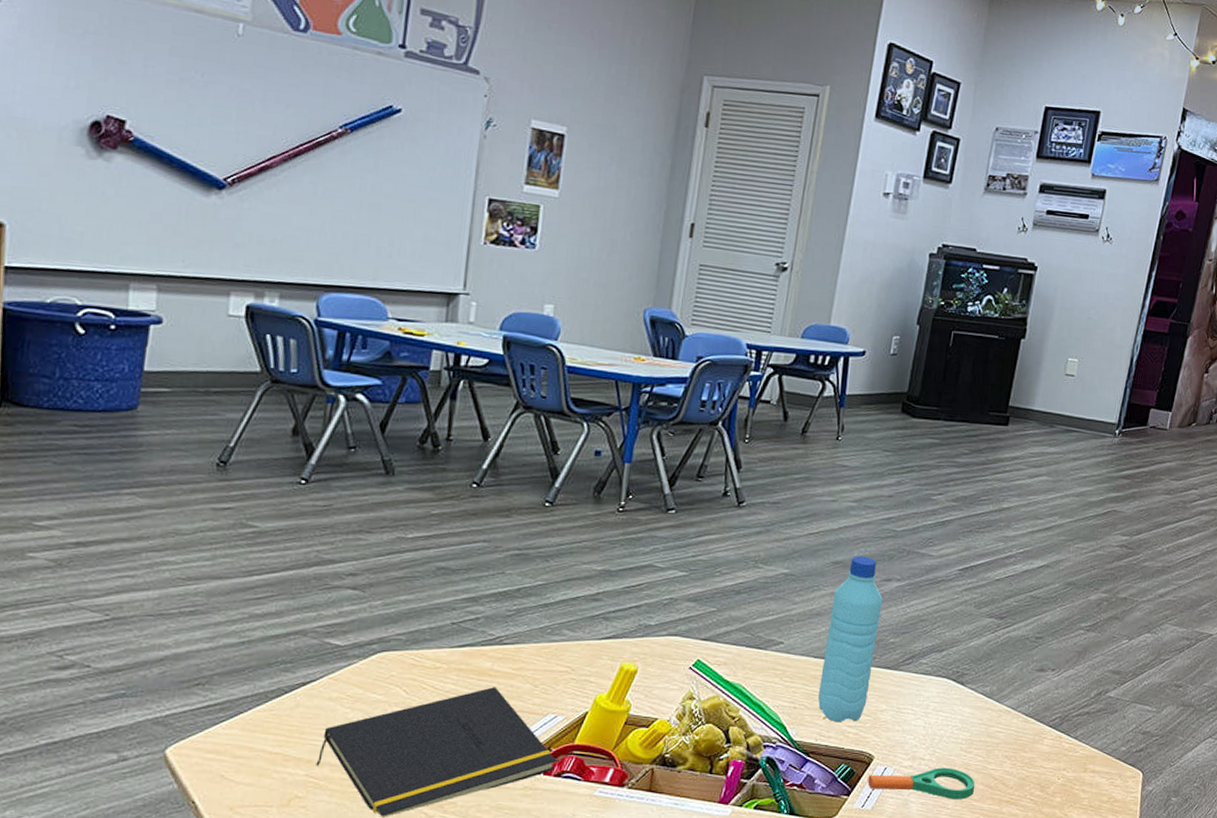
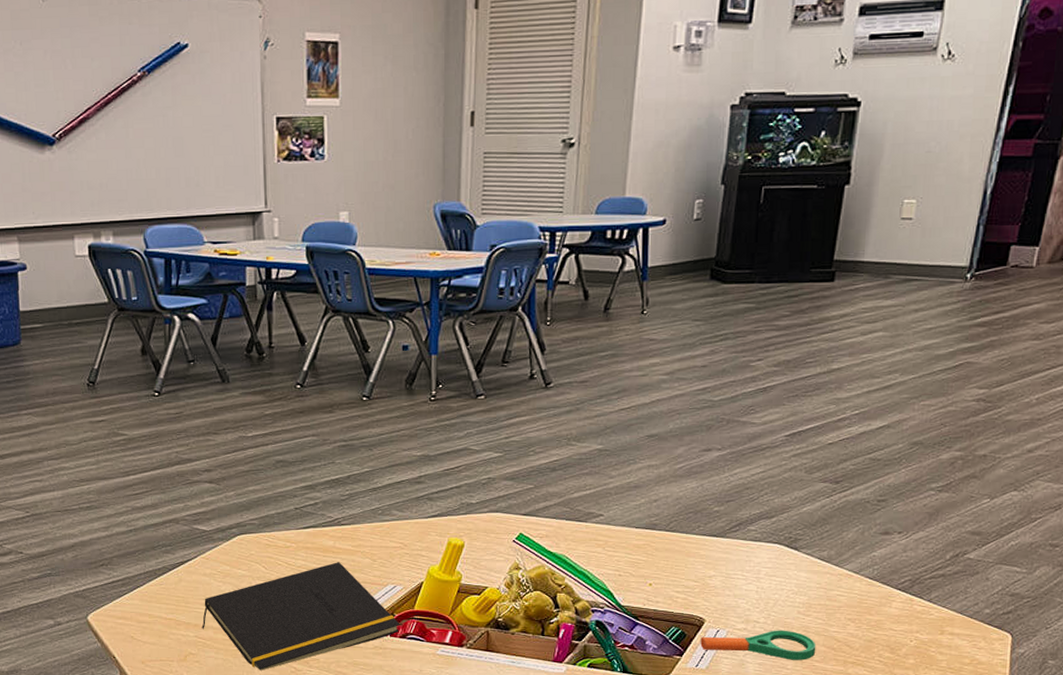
water bottle: present [817,556,883,723] -> none [642,428,703,588]

